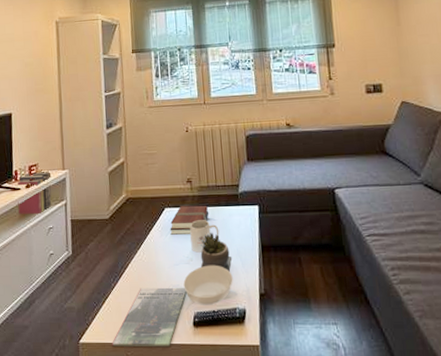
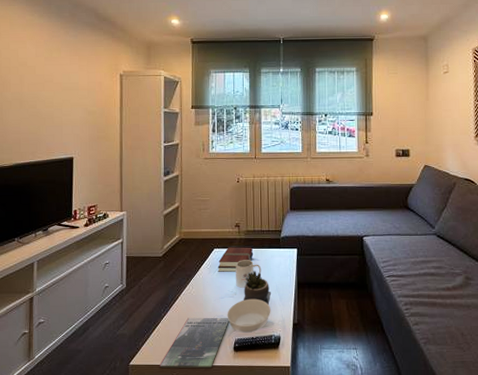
books: present [18,172,52,215] -> none [76,212,109,251]

